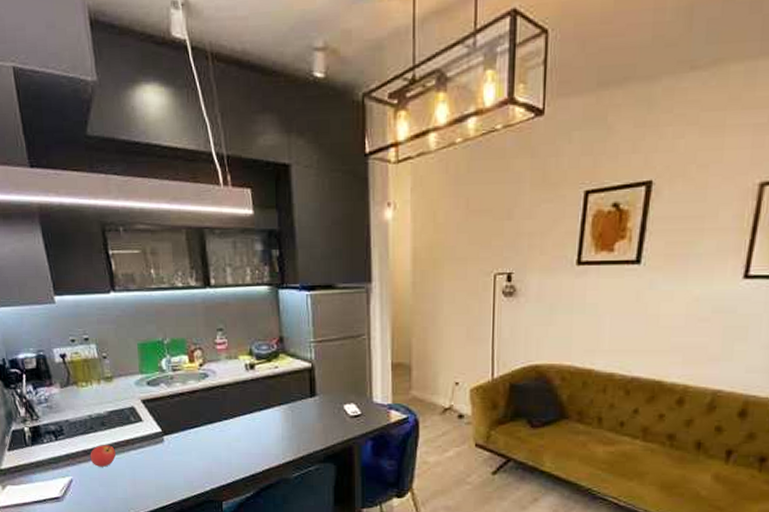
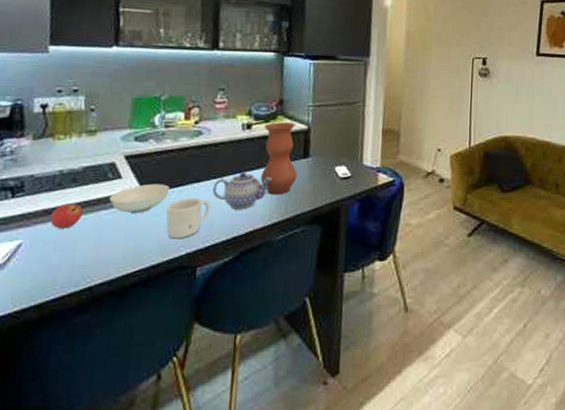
bowl: none [136,425,187,453] -> present [109,183,170,213]
mug: none [187,439,227,476] -> present [166,198,211,239]
teapot: none [225,412,281,449] -> present [212,171,272,210]
vase: none [267,361,306,435] -> present [260,122,297,195]

